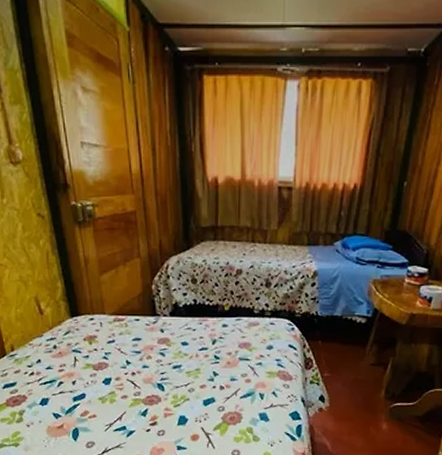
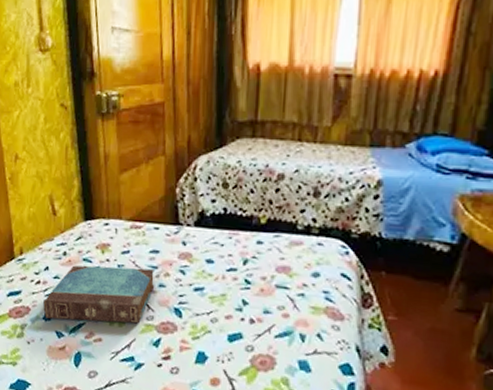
book: none [39,354,139,404] -> present [43,265,155,324]

